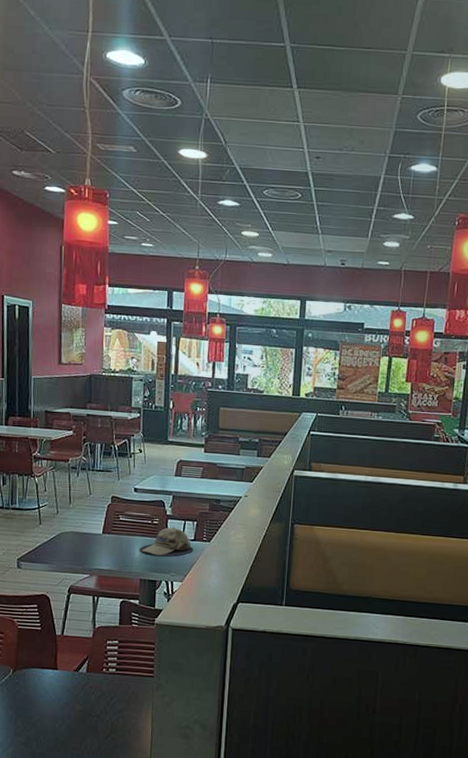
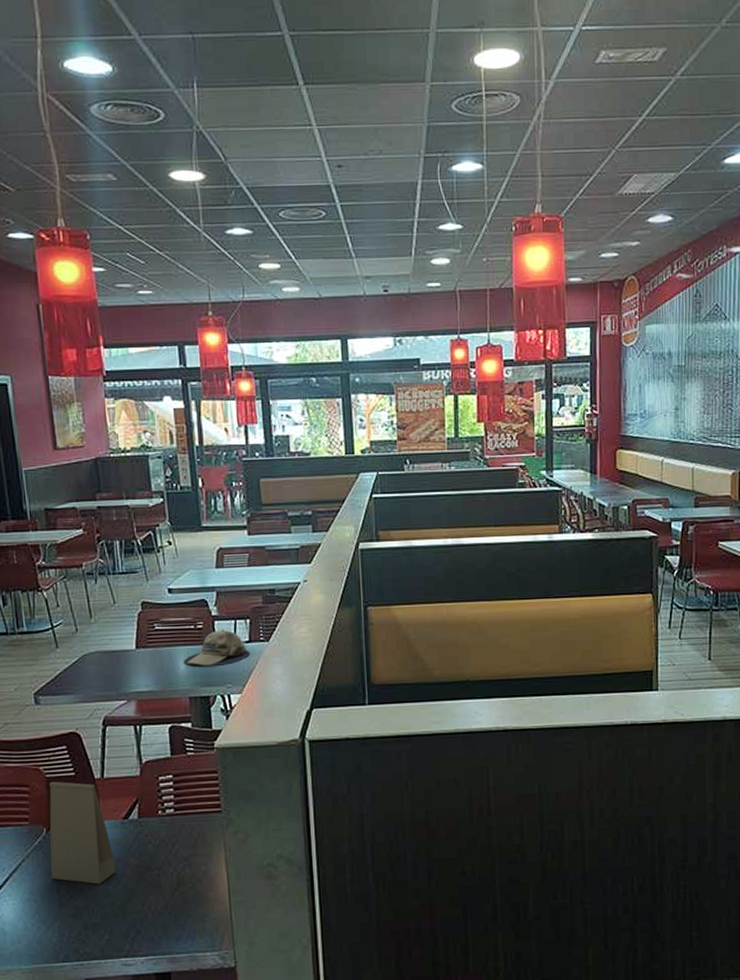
paper bag: none [11,632,64,722] -> present [48,781,117,885]

